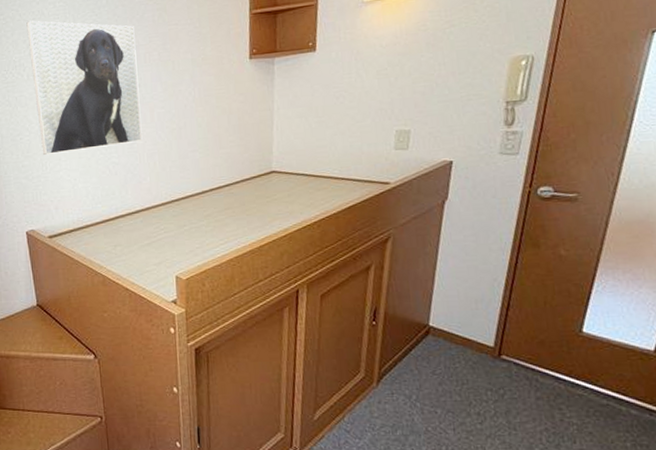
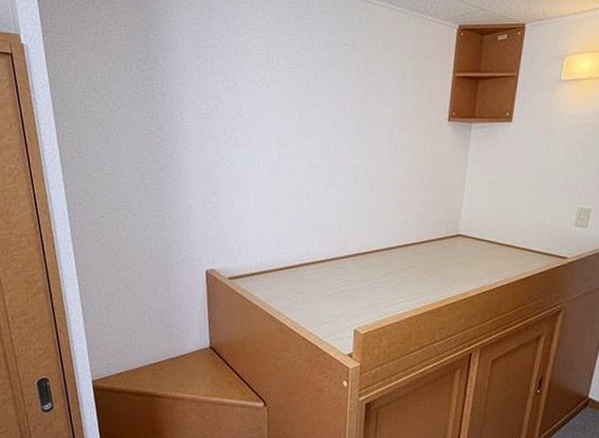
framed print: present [26,20,142,156] -> none [227,53,338,194]

